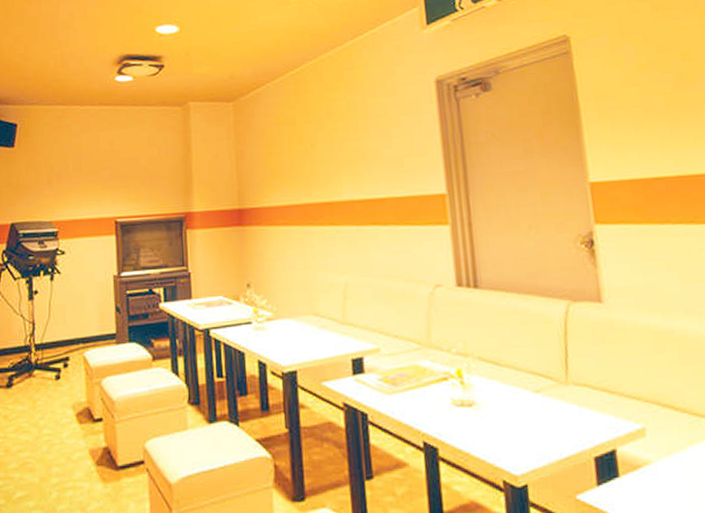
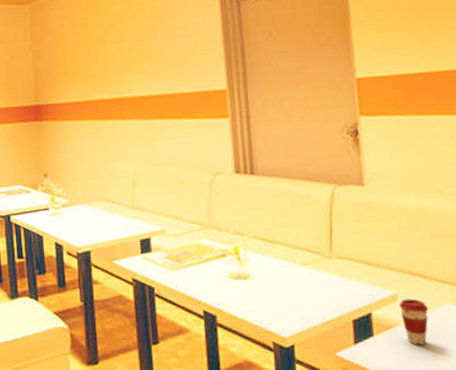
coffee cup: none [648,434,683,489] -> present [399,298,429,345]

